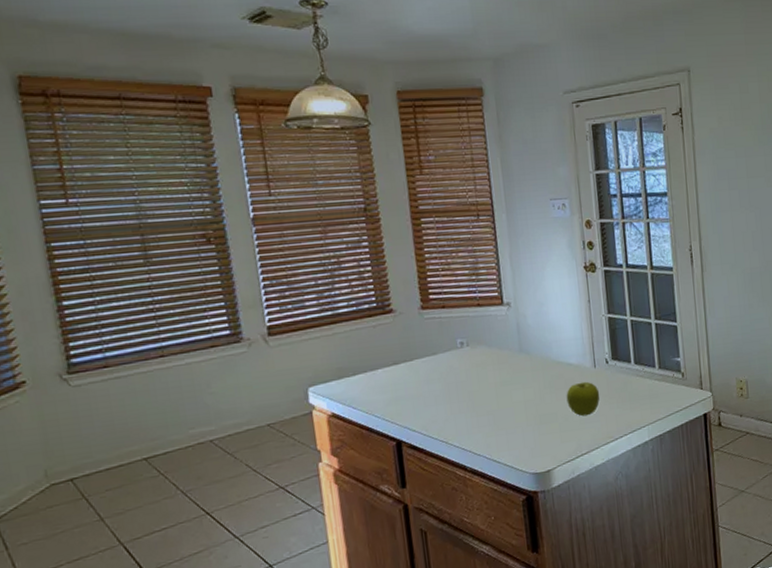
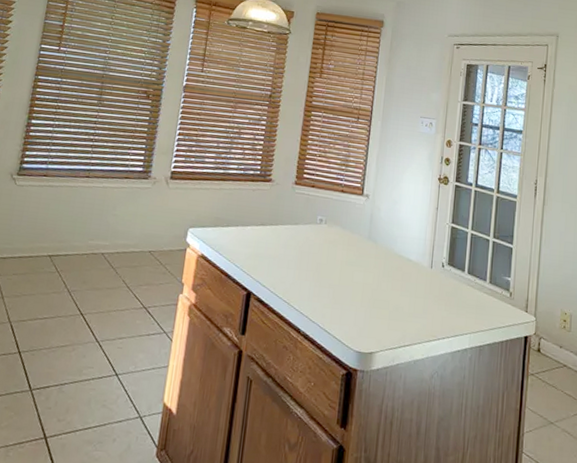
fruit: present [566,381,600,416] -> none [400,278,432,311]

